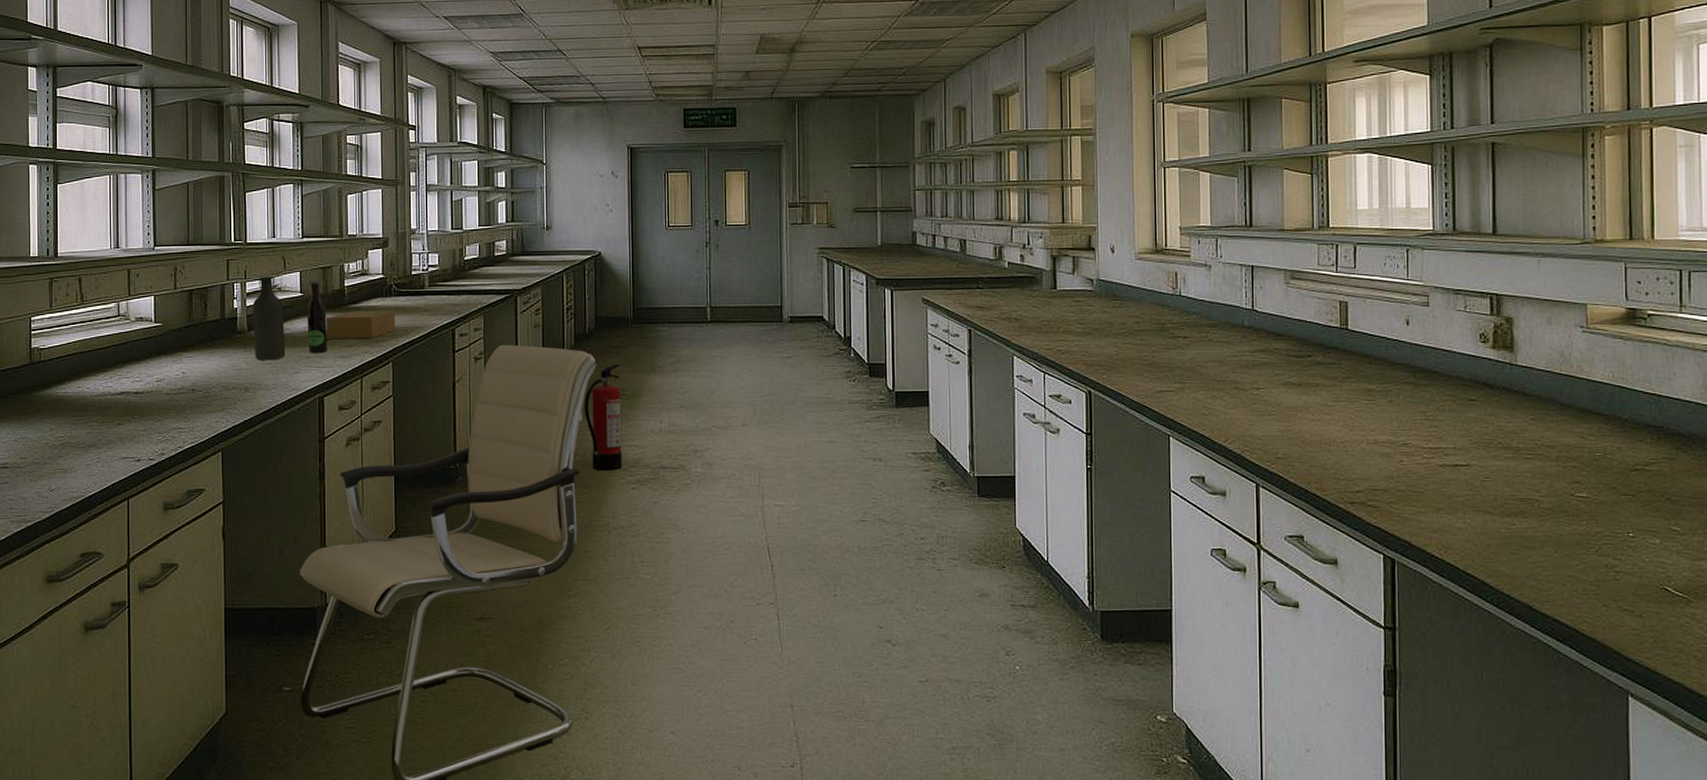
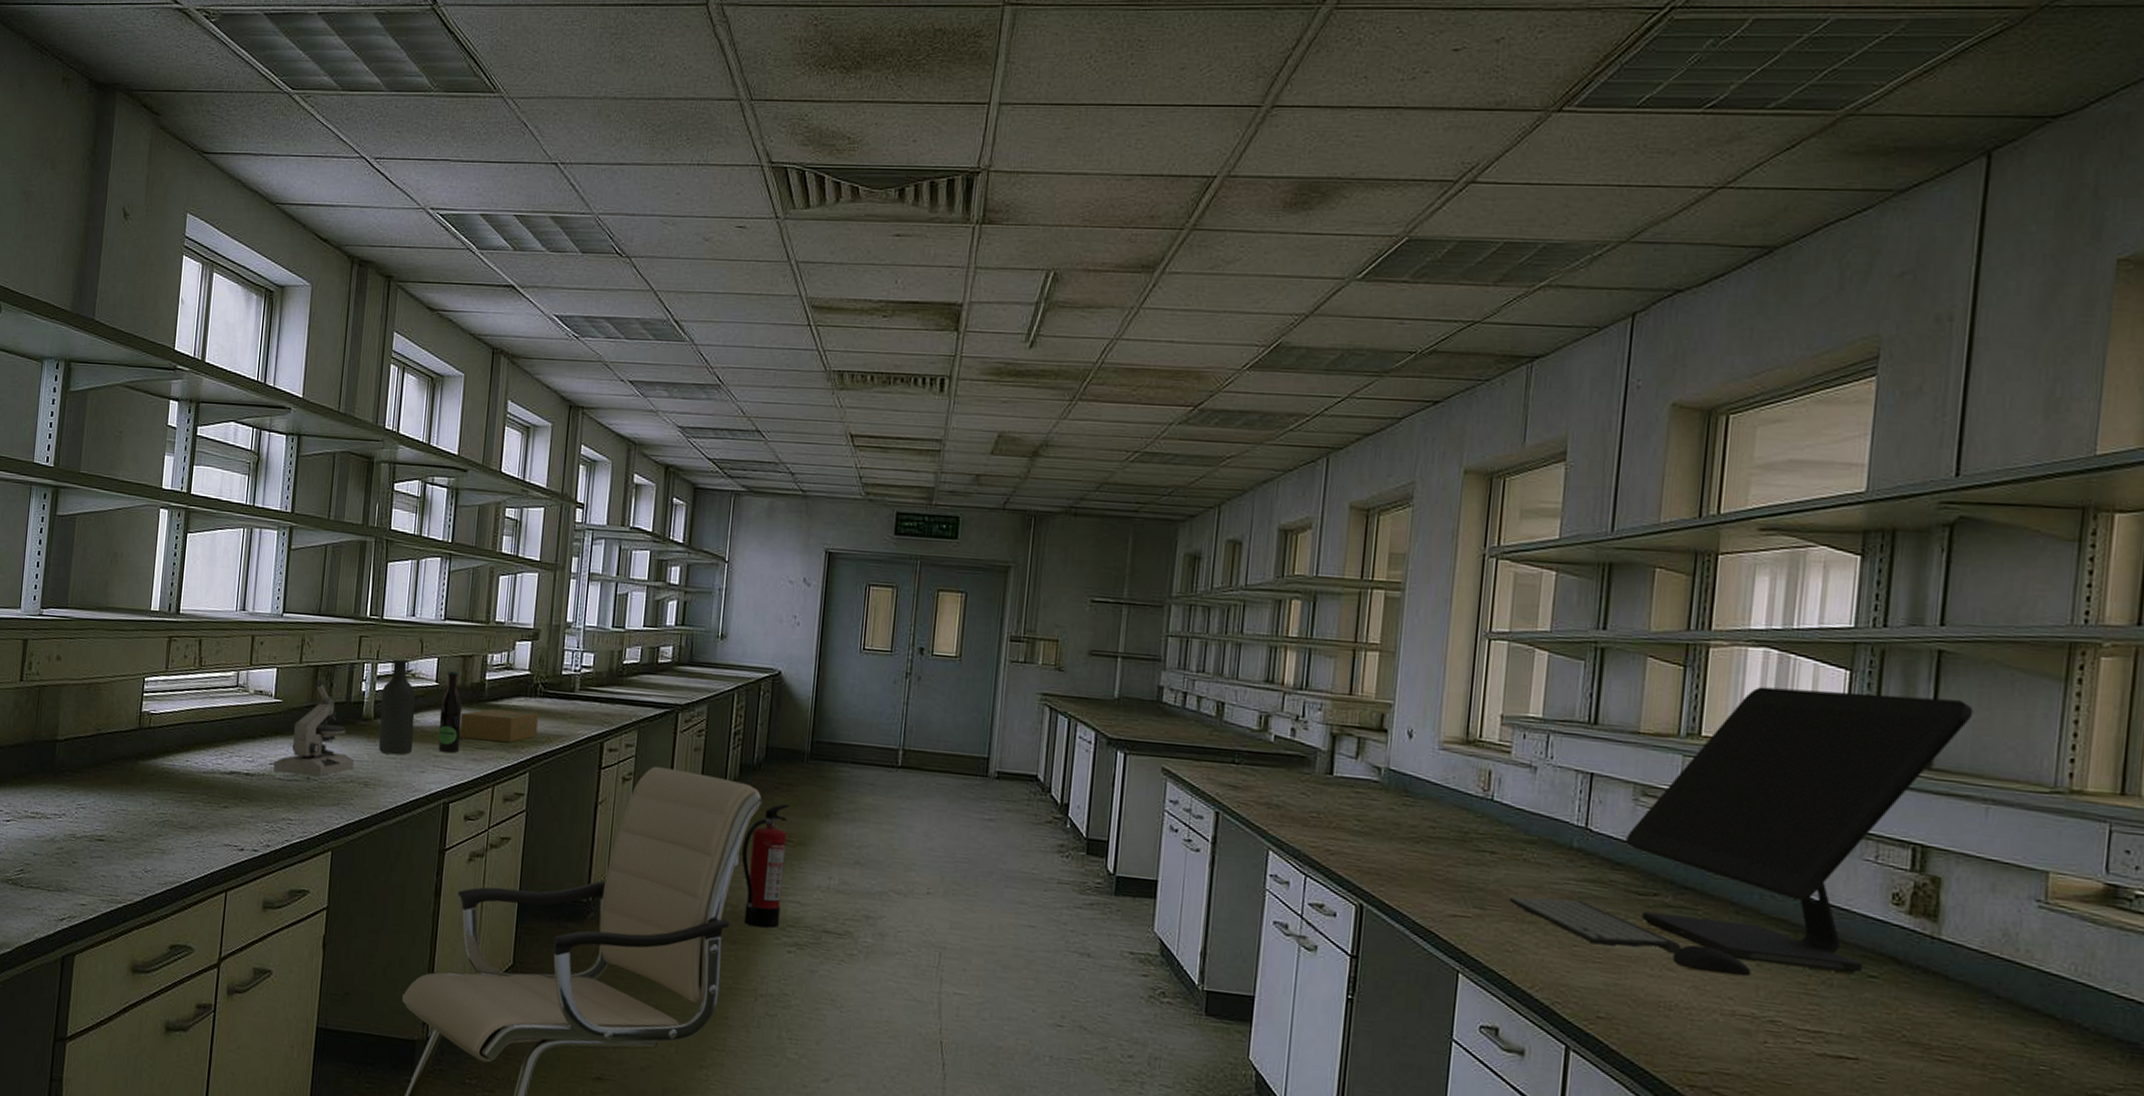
microscope: none [159,303,234,388] -> present [273,681,355,776]
computer: none [1201,180,1521,412] -> present [1508,687,1974,977]

